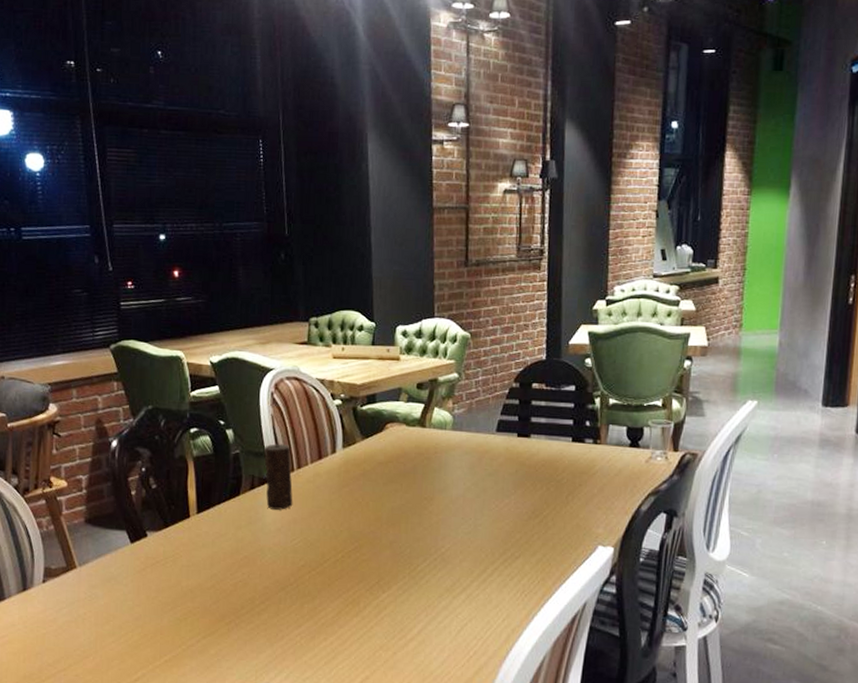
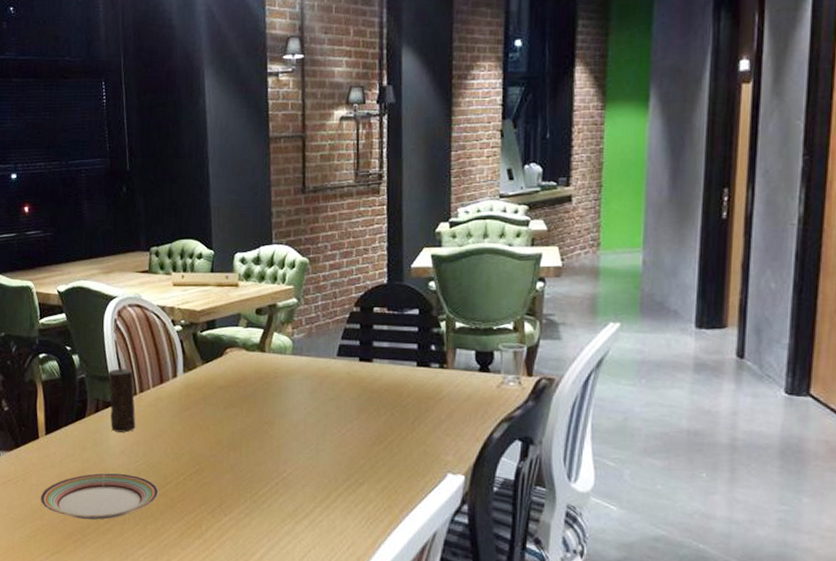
plate: none [191,552,316,601] -> present [40,473,159,520]

